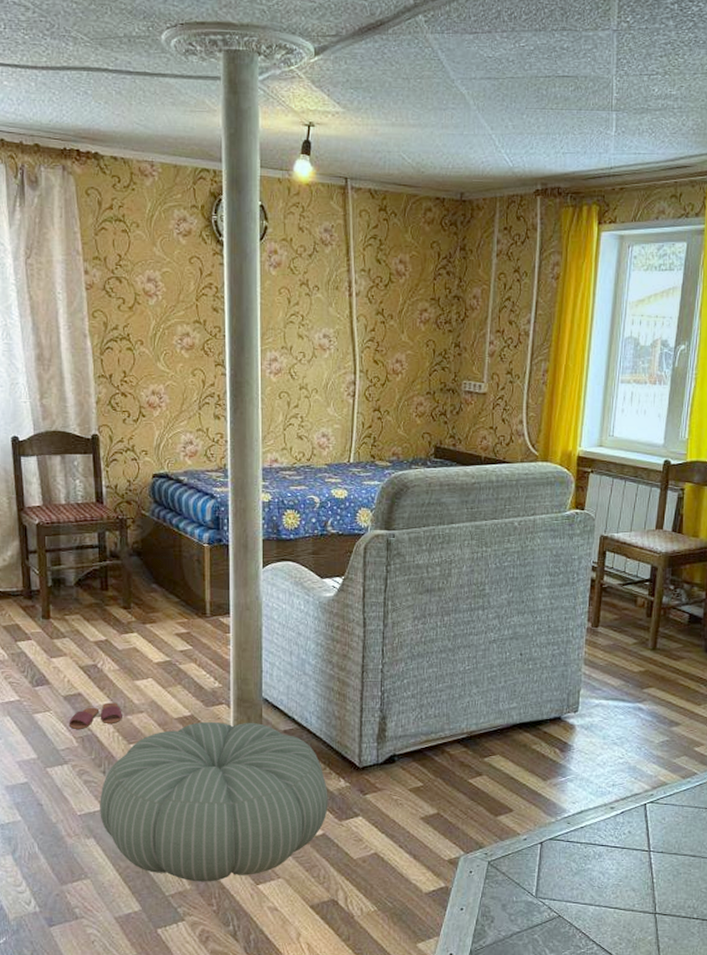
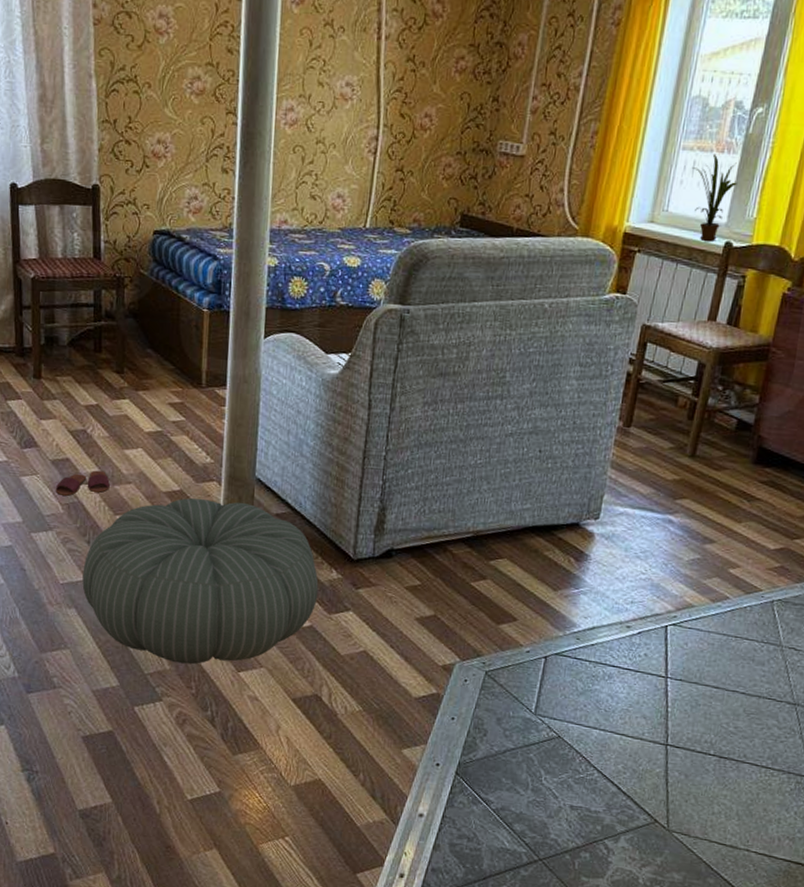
house plant: none [630,385,670,460] -> present [691,154,737,241]

